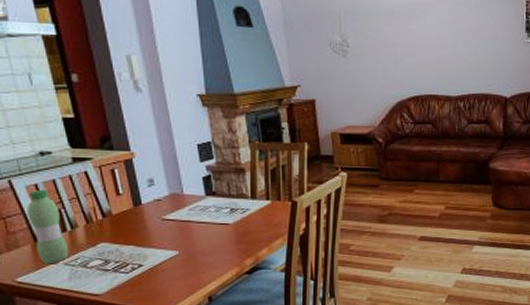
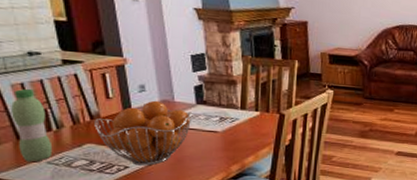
fruit basket: none [107,194,202,263] -> present [94,100,191,166]

